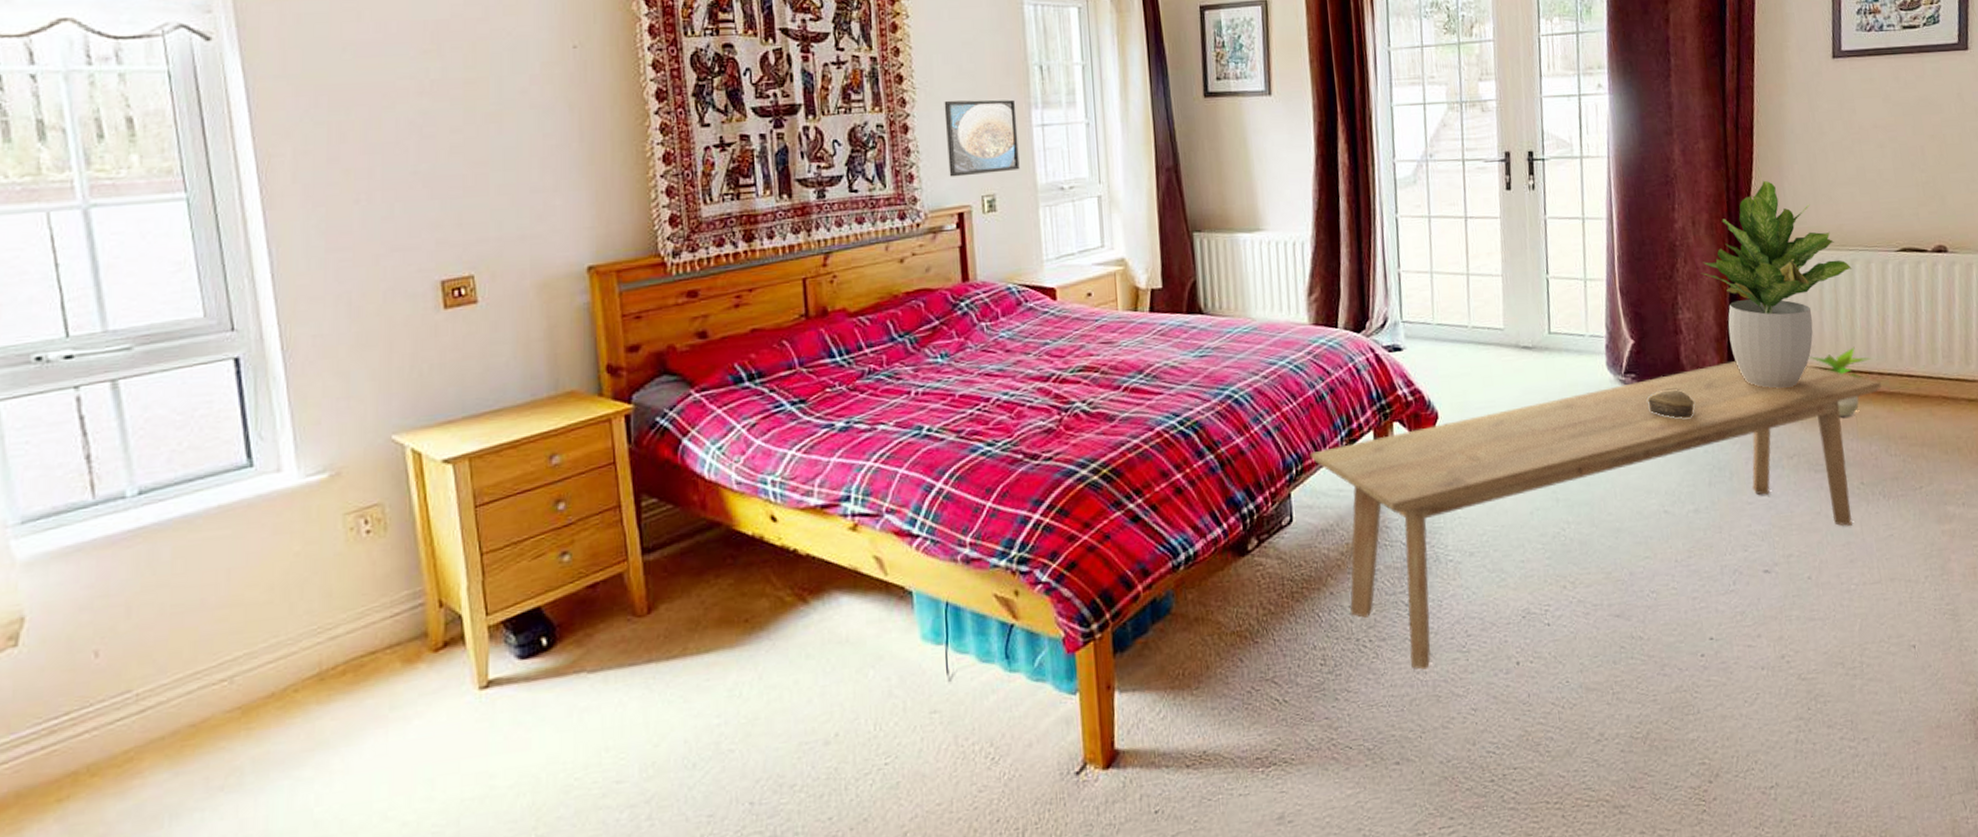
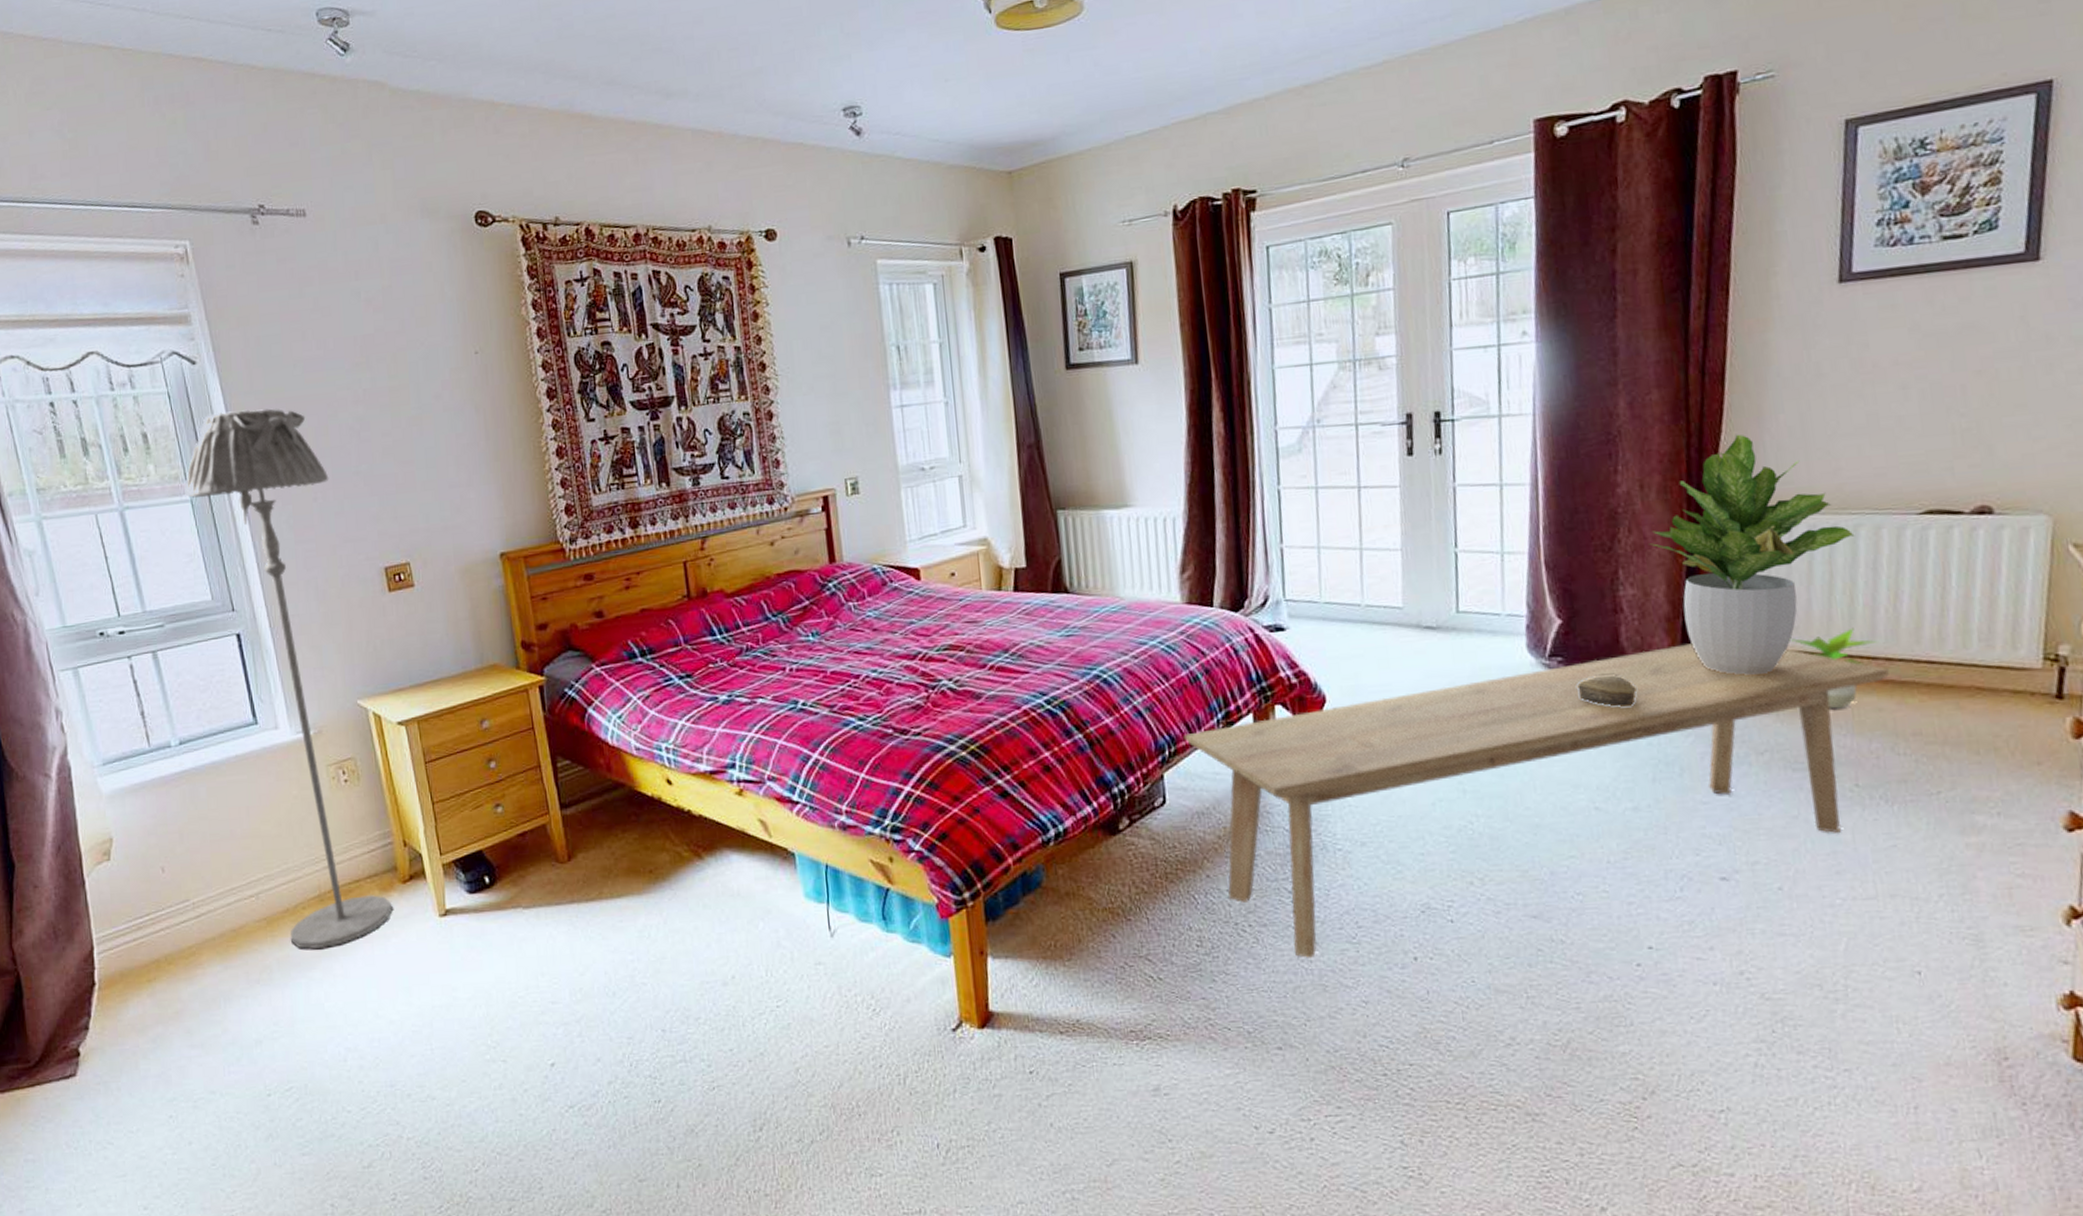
floor lamp: none [179,95,416,742] -> present [184,408,392,950]
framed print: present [944,99,1020,177] -> none [805,381,881,461]

